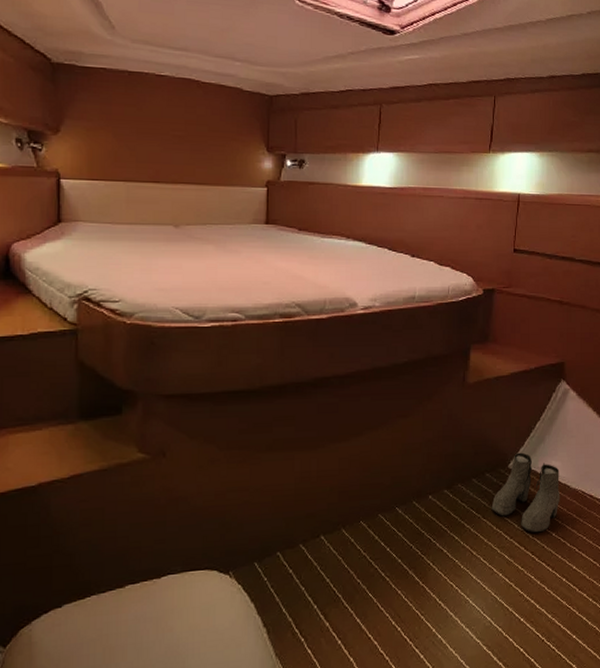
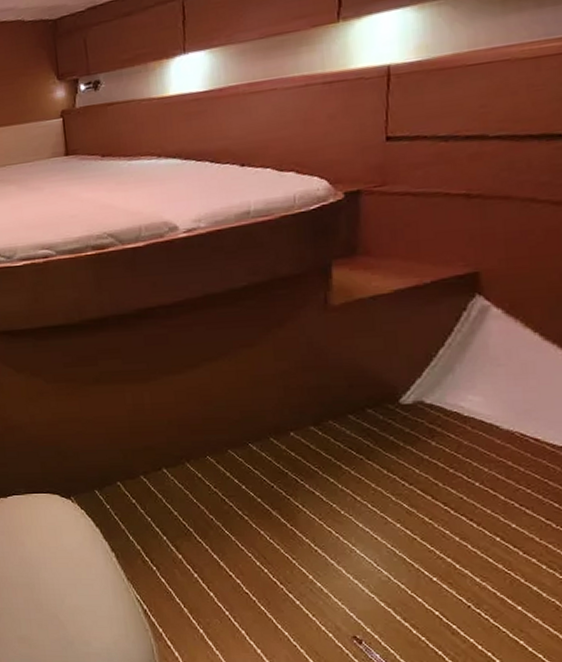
boots: present [491,452,561,533] -> none [378,385,485,481]

